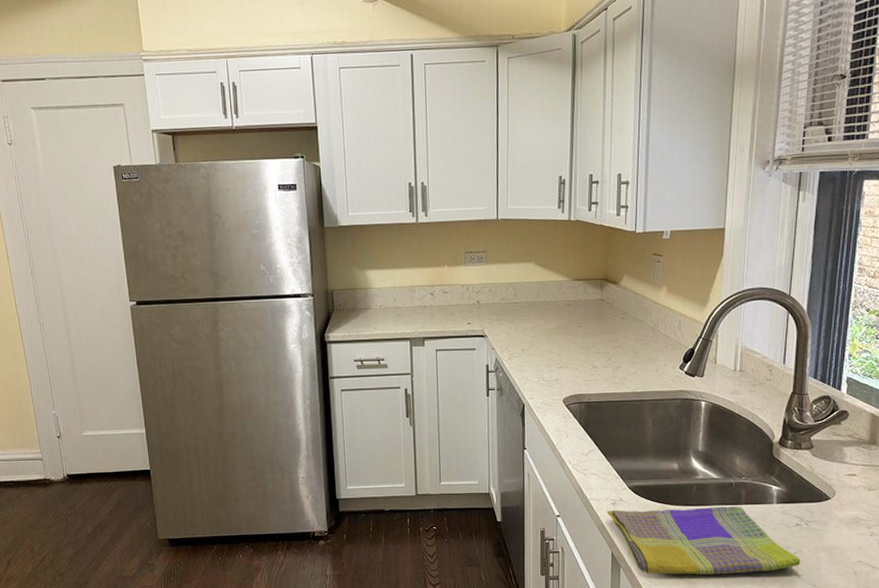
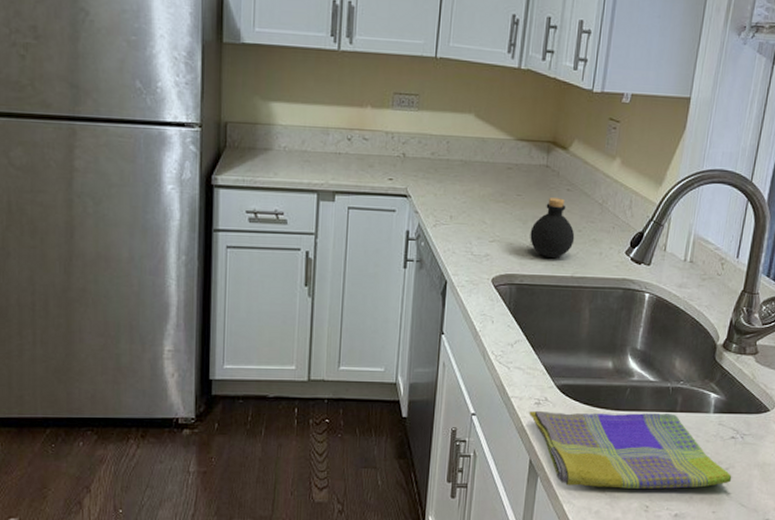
bottle: none [593,326,632,378] -> present [530,198,575,259]

